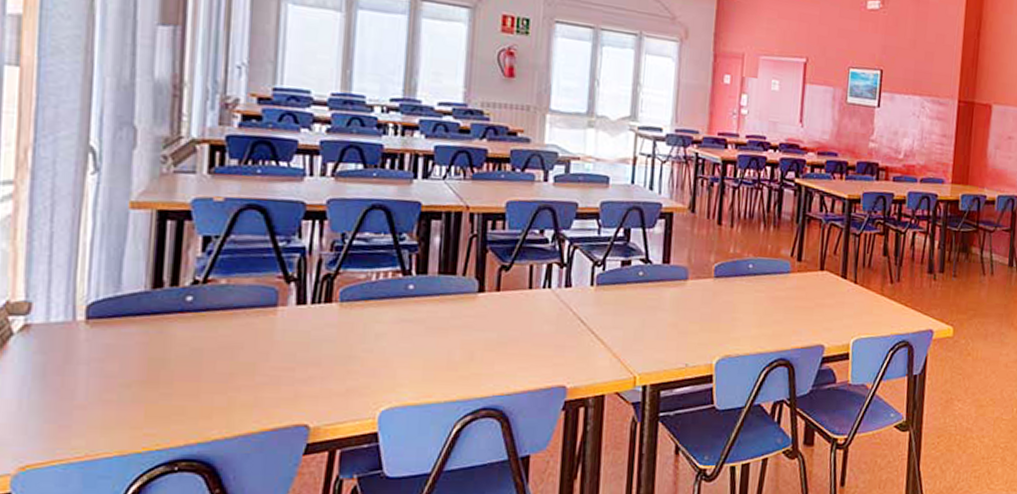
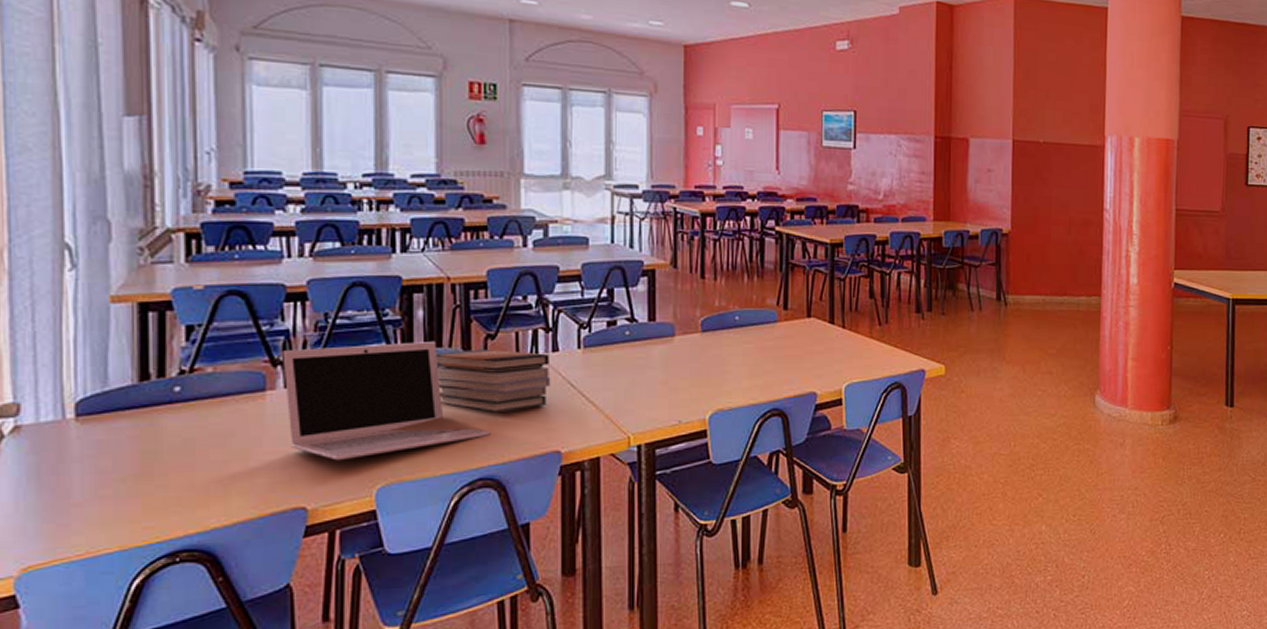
laptop: none [296,267,498,381] -> present [282,342,491,461]
book stack: none [448,279,562,344] -> present [436,350,551,412]

